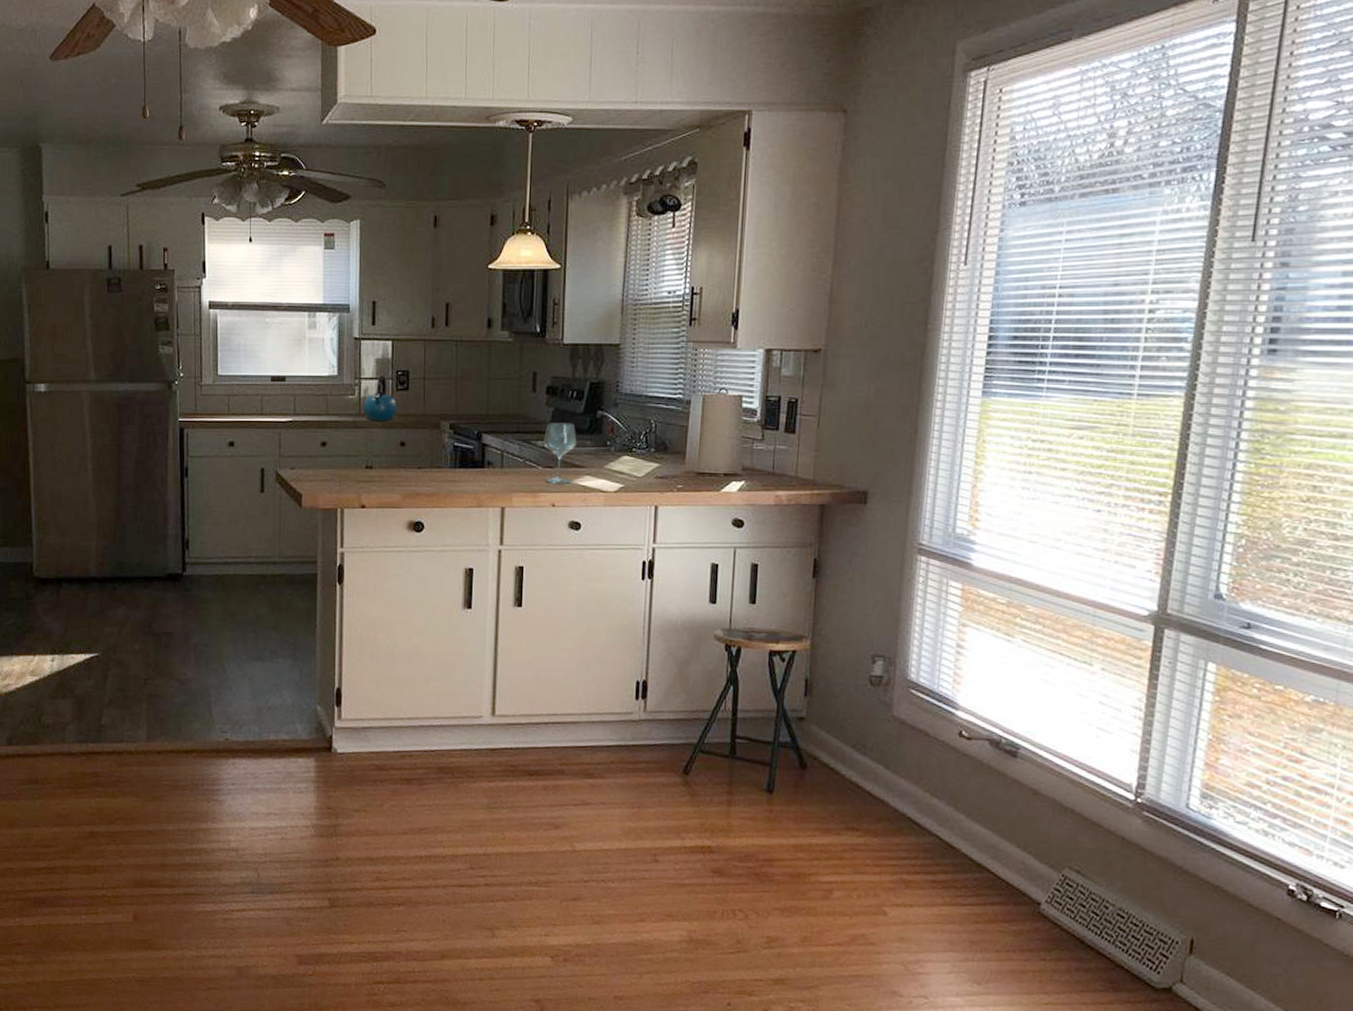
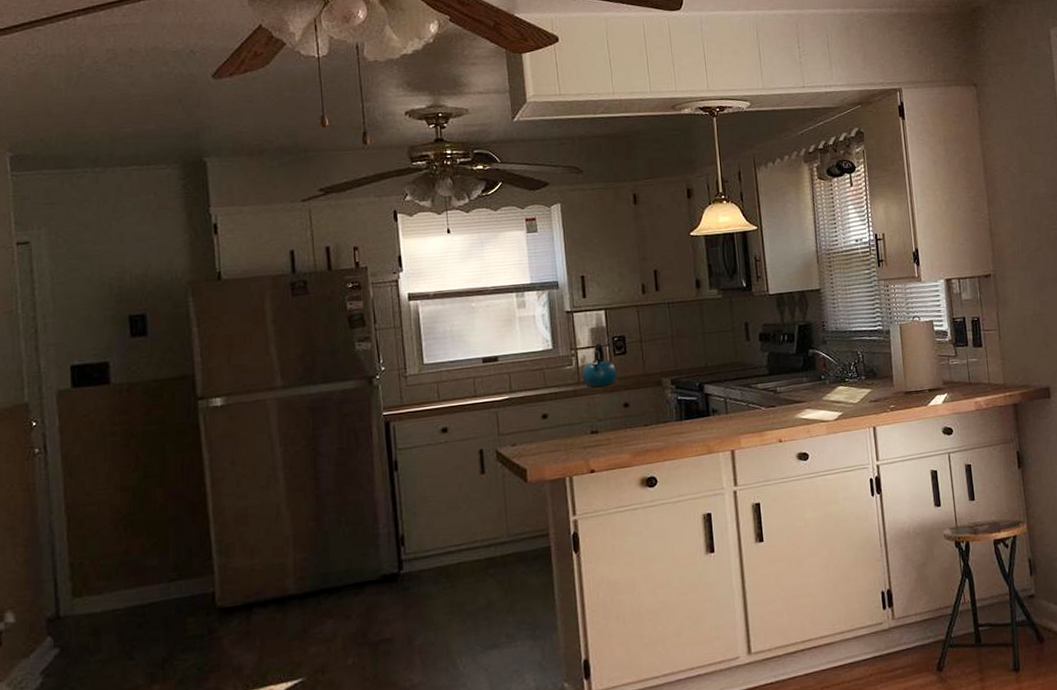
wine glass: present [543,423,577,484] -> none [763,364,795,421]

